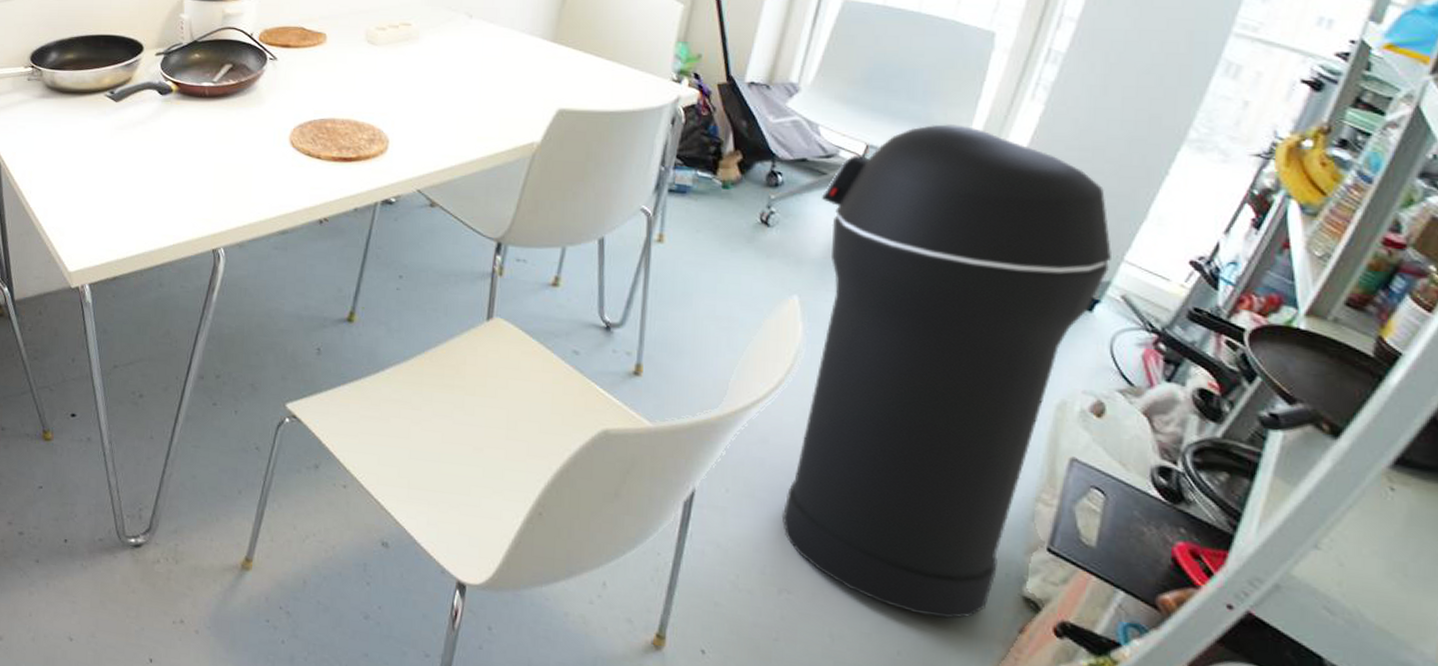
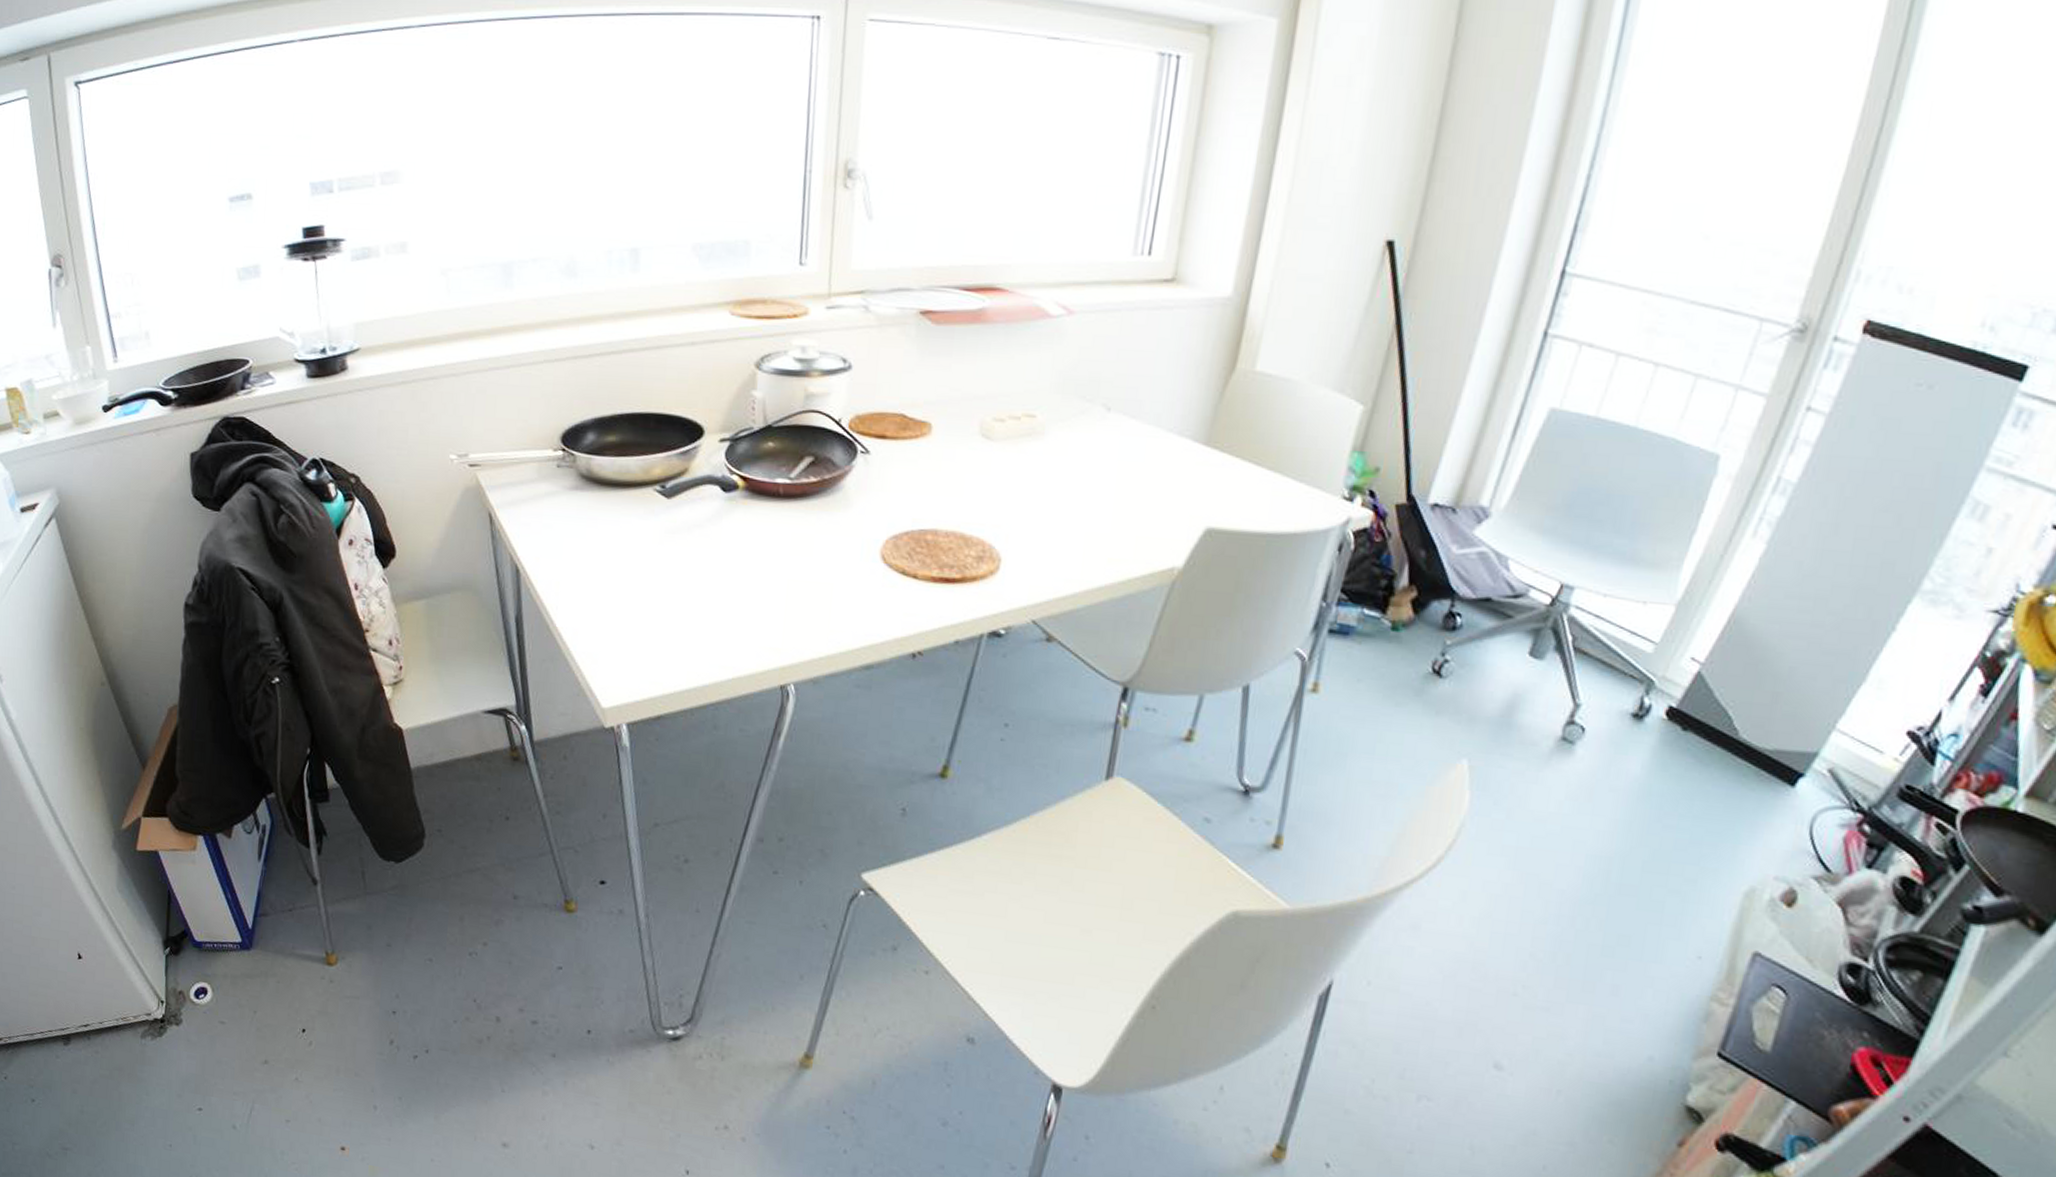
trash can: present [781,124,1111,619] -> none [1428,562,1823,1131]

